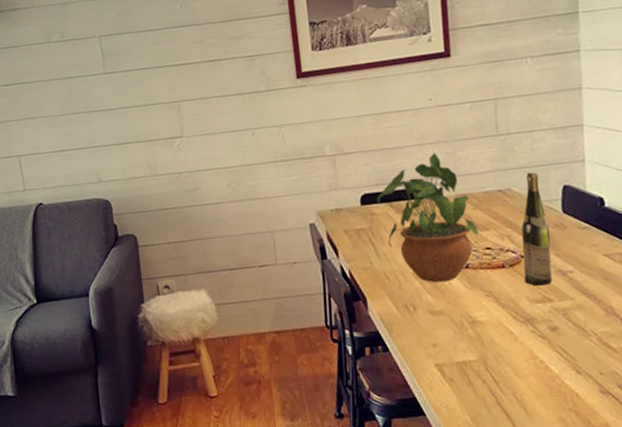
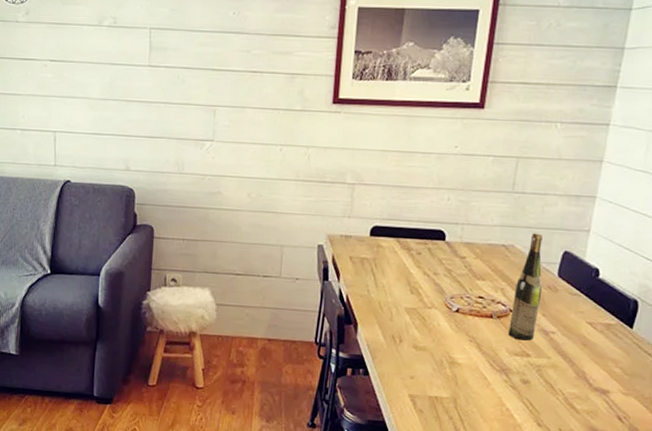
potted plant: present [377,153,479,283] -> none [386,199,475,321]

